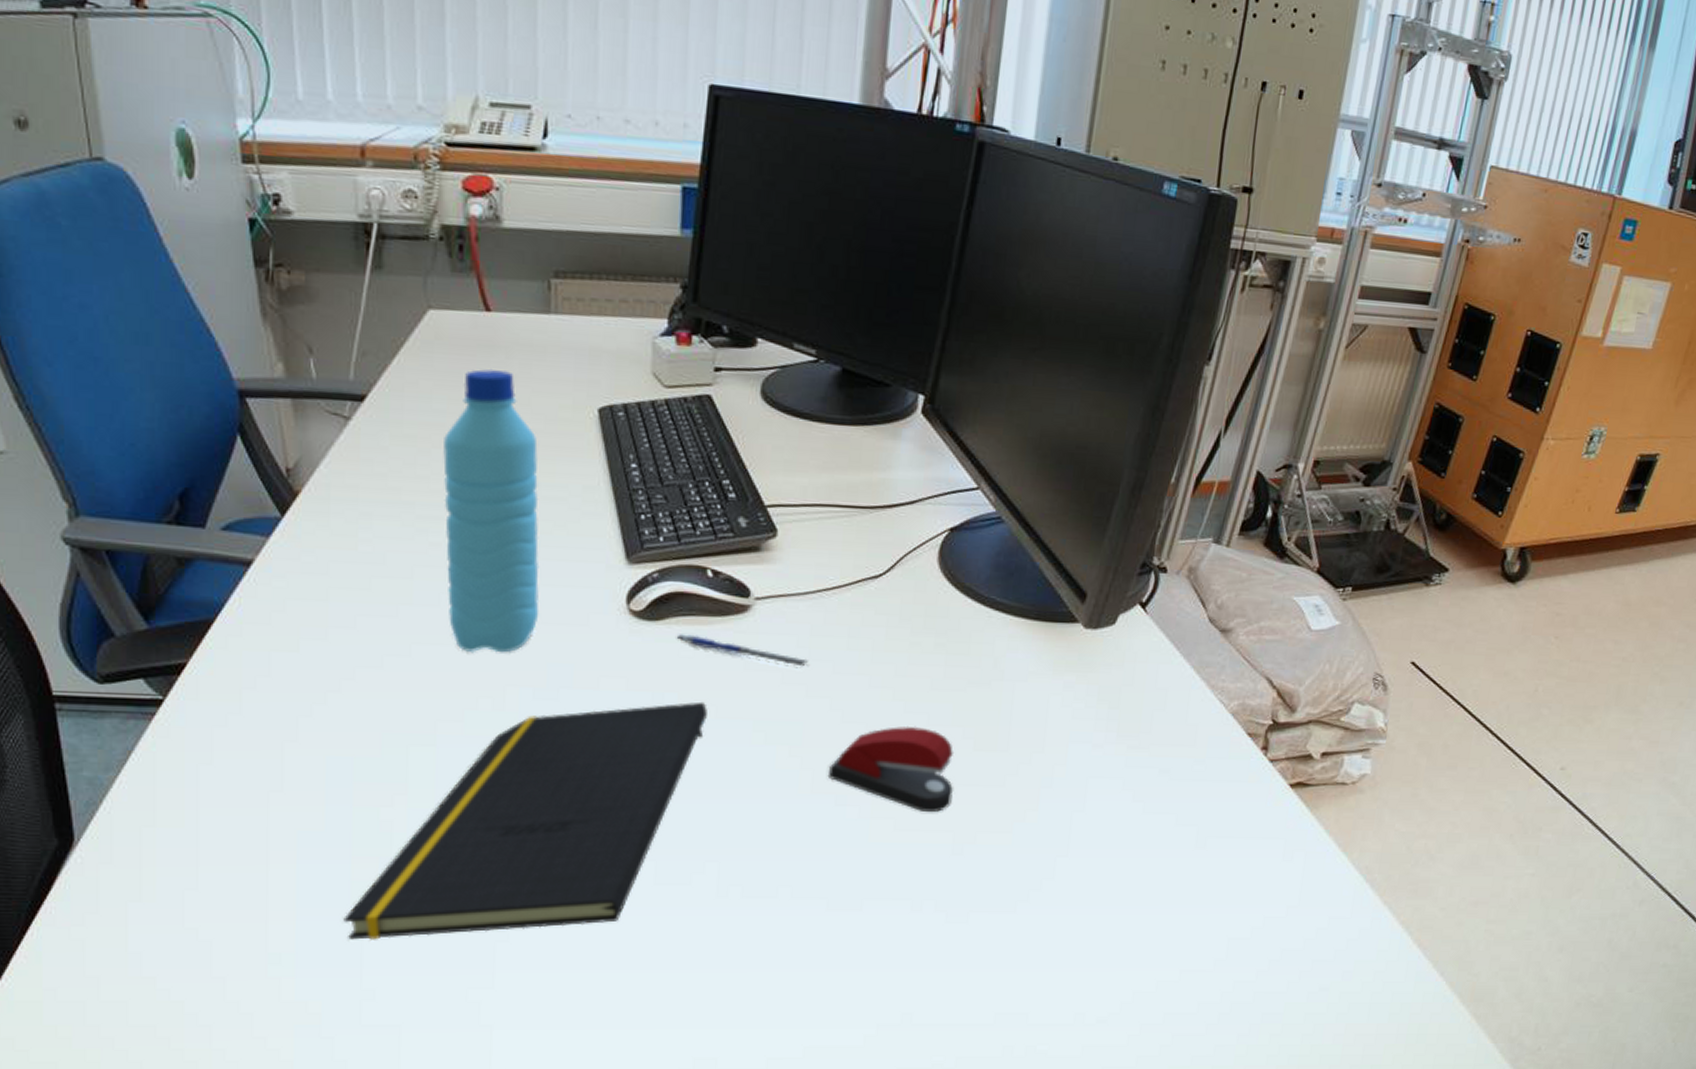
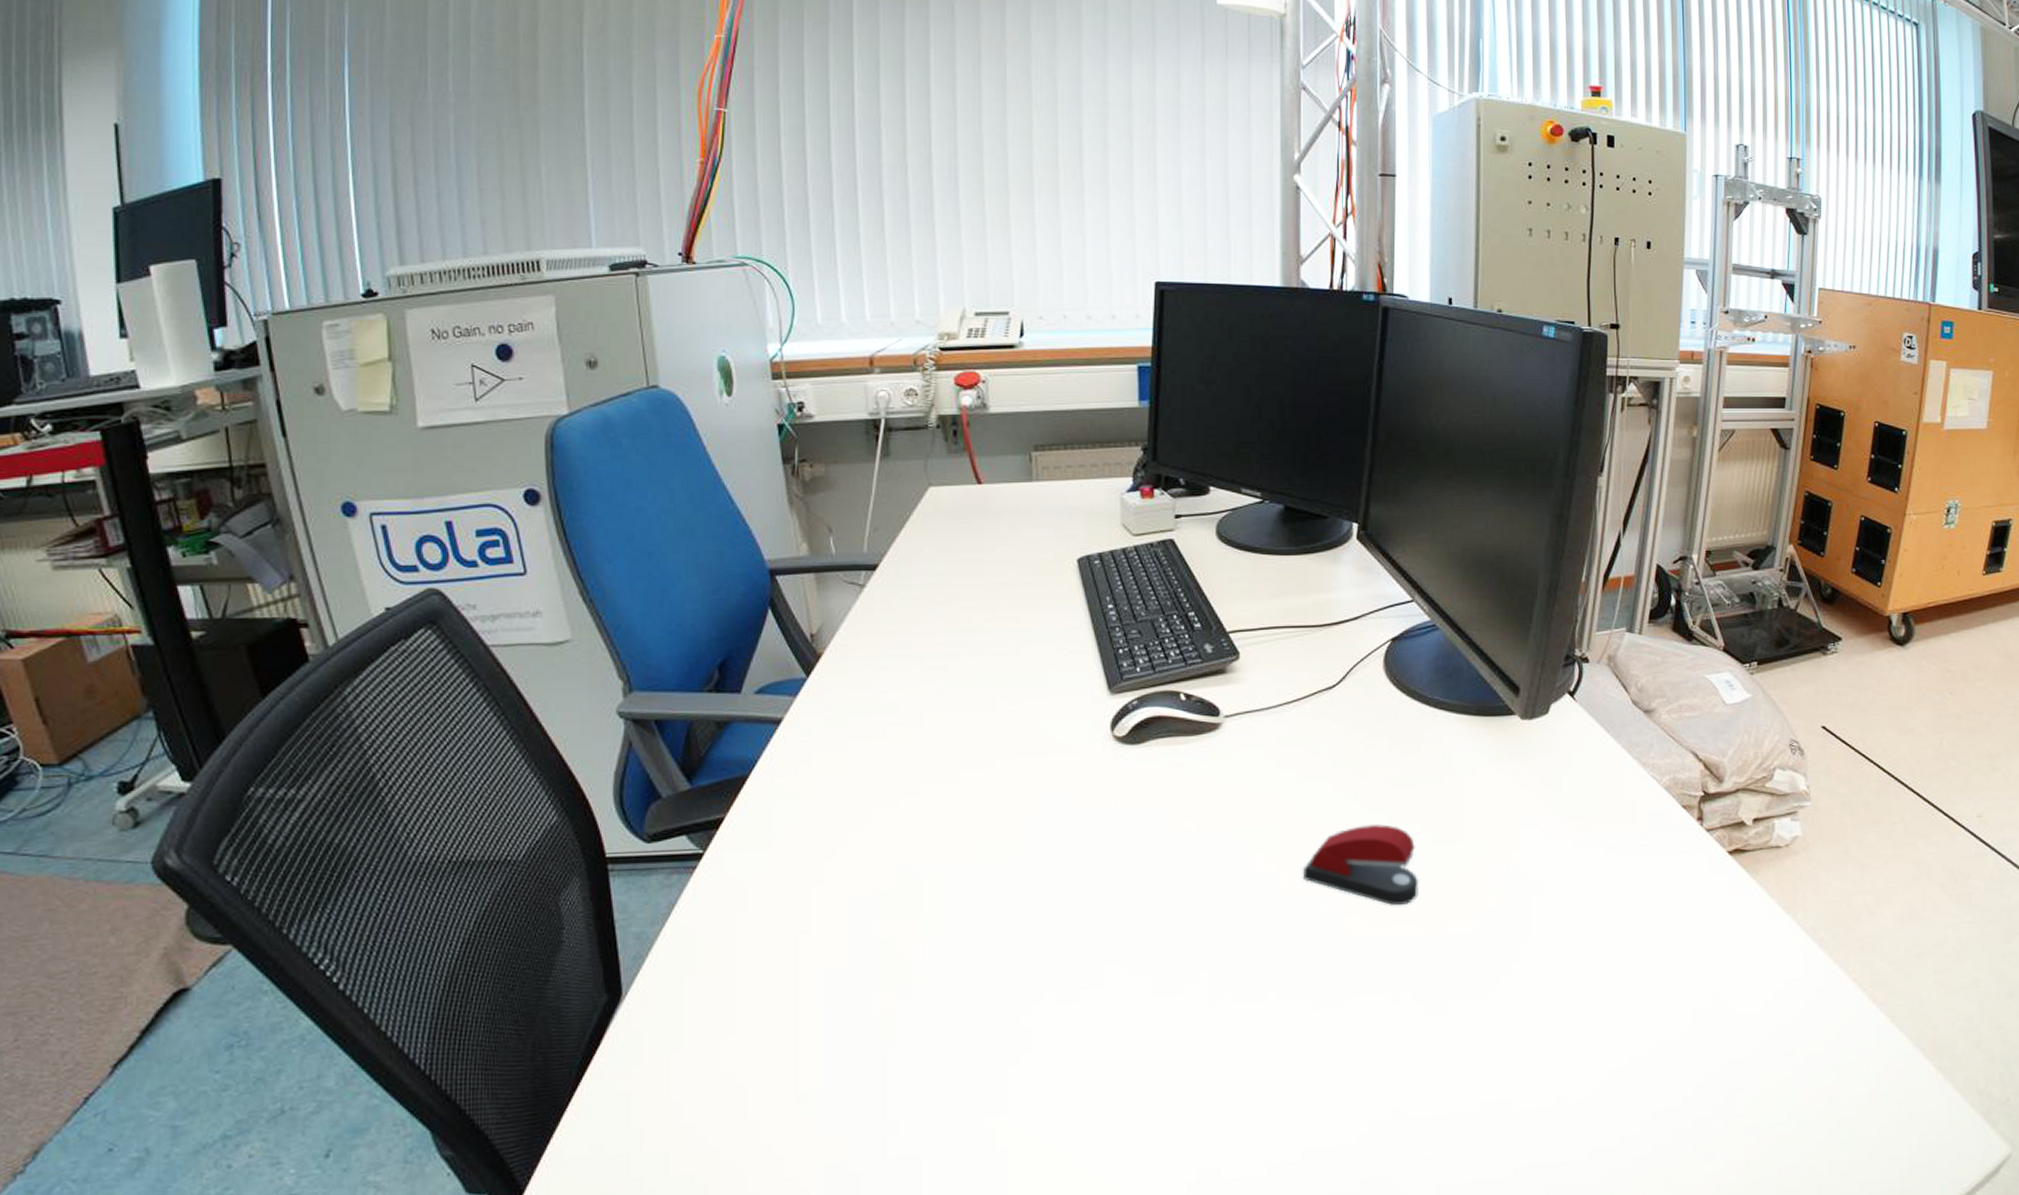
notepad: present [343,701,707,940] -> none [866,816,1189,1073]
water bottle: present [443,368,540,653] -> none [945,532,1034,788]
pen: present [678,634,809,669] -> none [1158,754,1277,778]

